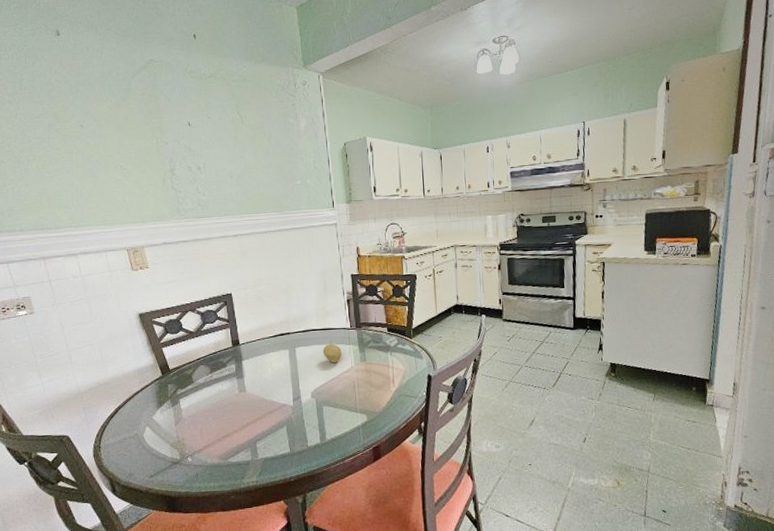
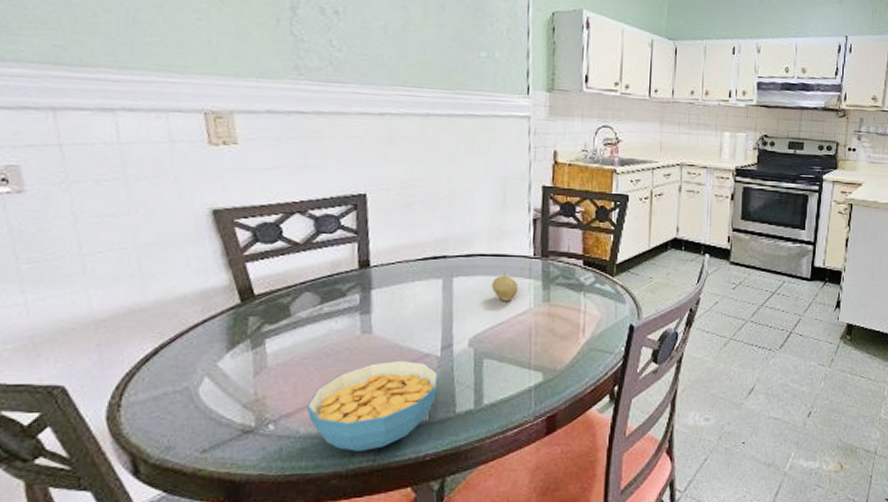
cereal bowl: none [210,409,294,475] -> present [306,360,439,451]

